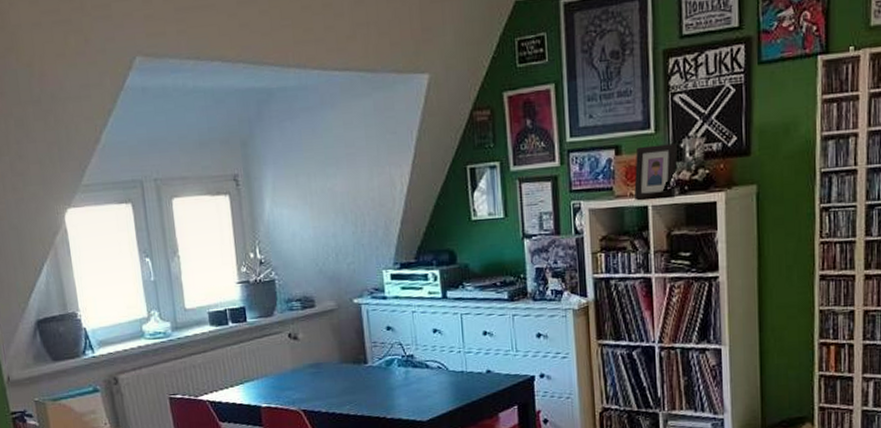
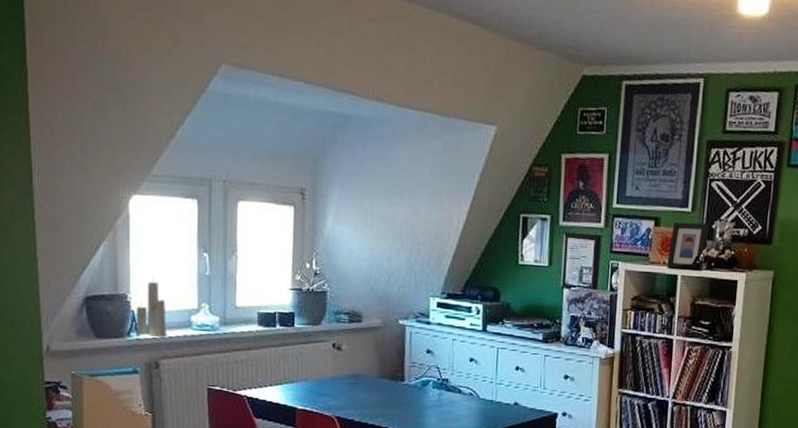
candle: none [87,289,122,353] -> present [135,276,167,338]

